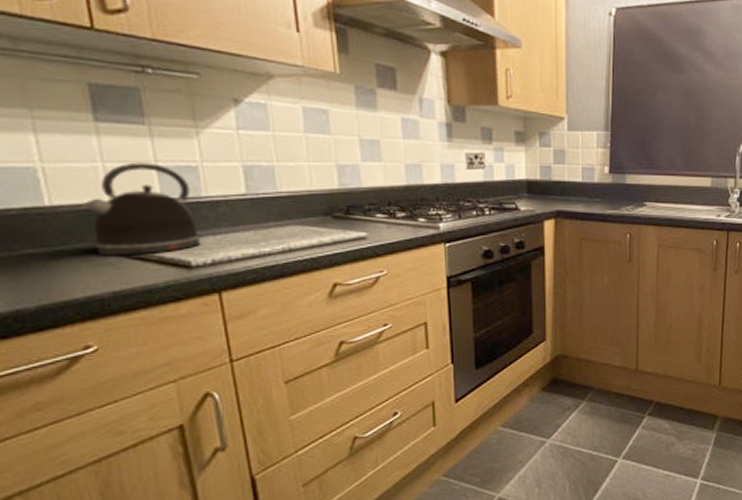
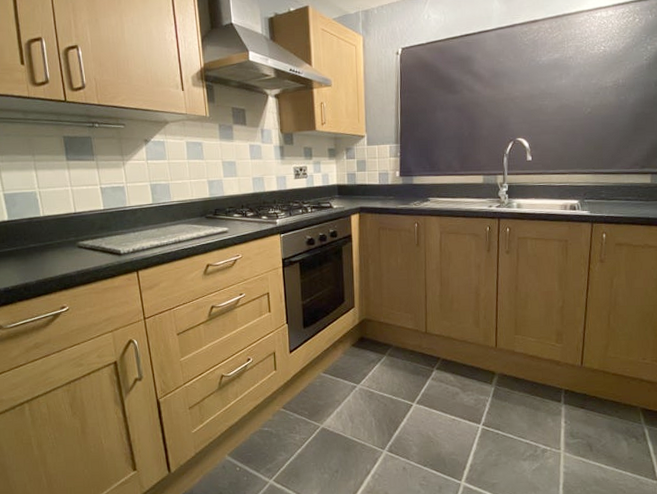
kettle: present [81,162,203,256] -> none [60,185,127,248]

